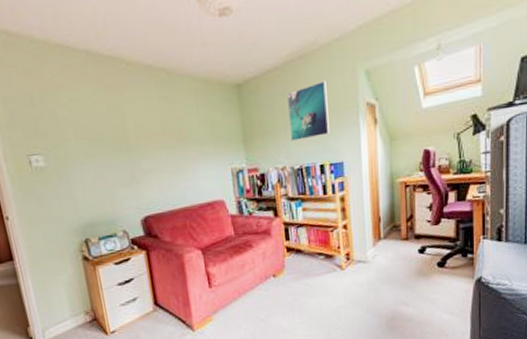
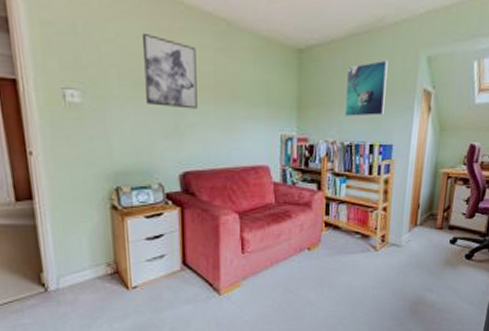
wall art: none [91,94,150,159] -> present [141,34,197,109]

